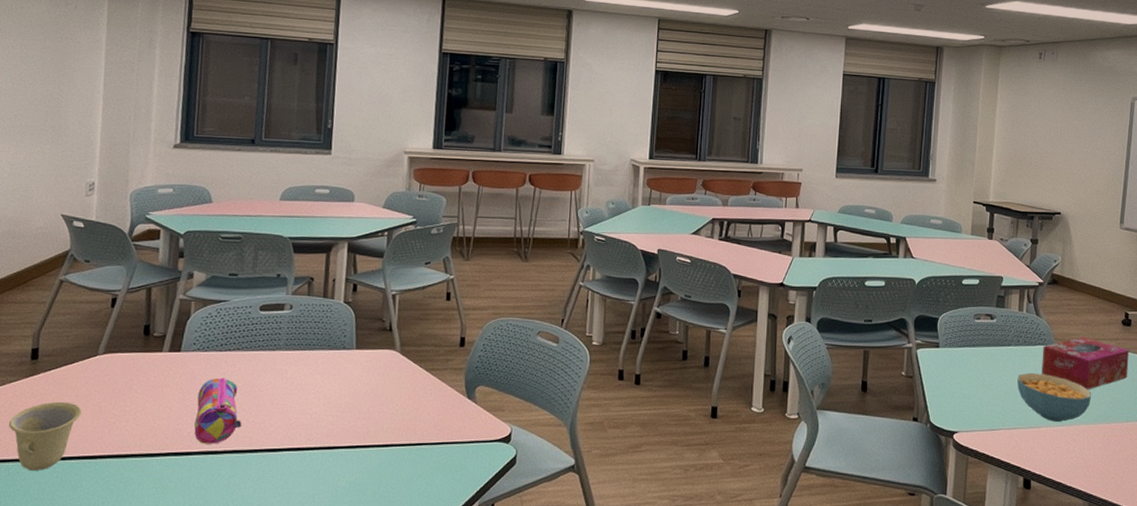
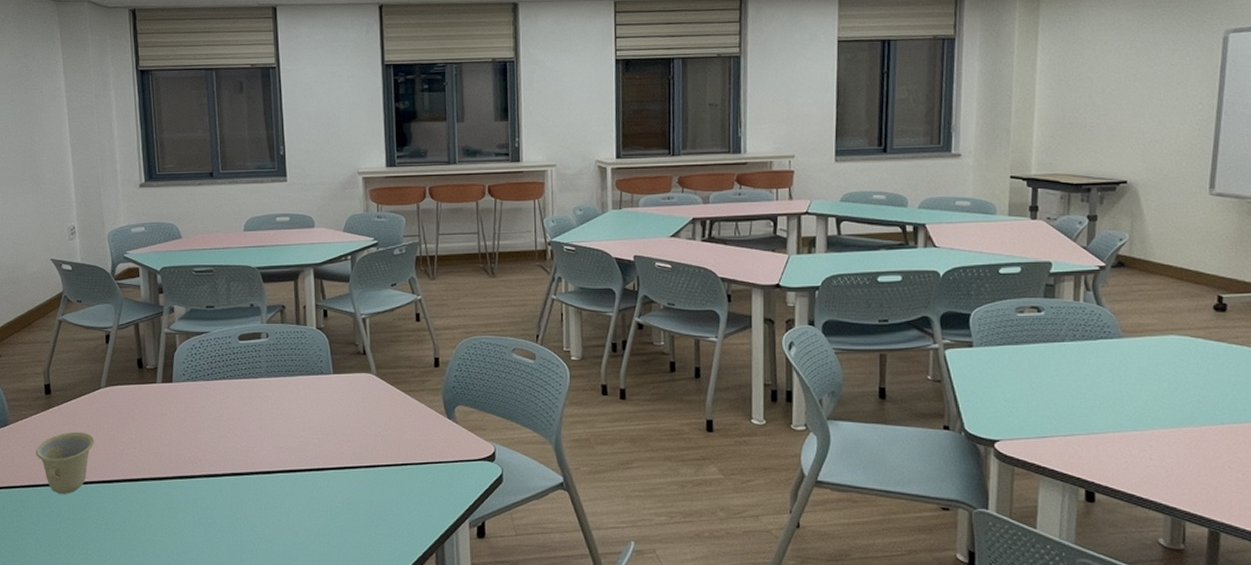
pencil case: present [194,377,242,444] -> none [193,405,236,468]
cereal bowl: present [1017,372,1092,422] -> none [1074,371,1174,426]
tissue box: present [1041,336,1129,390] -> none [1105,327,1224,389]

